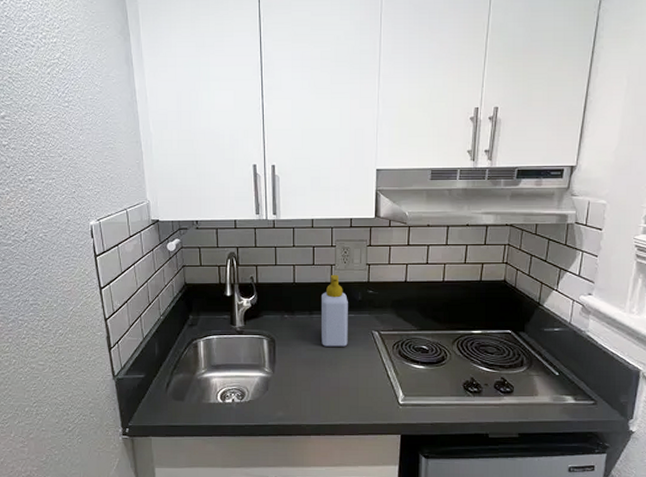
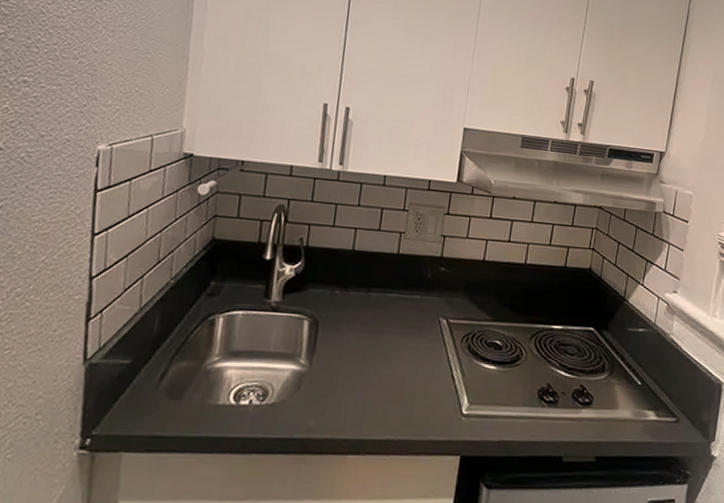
soap bottle: present [322,274,348,347] -> none [377,244,415,336]

